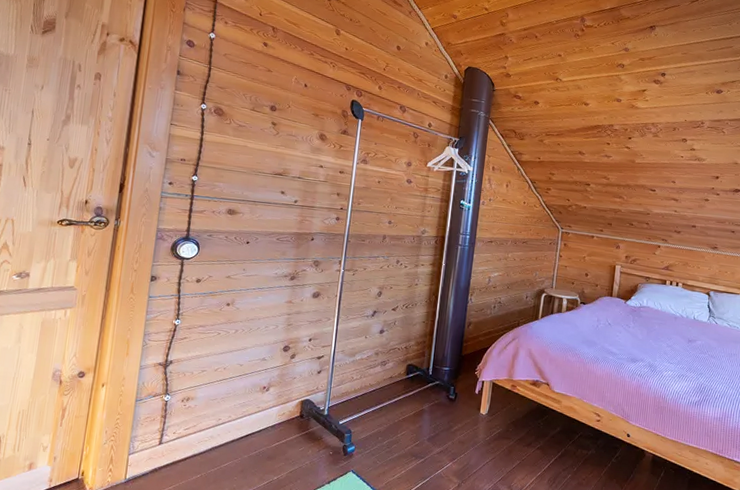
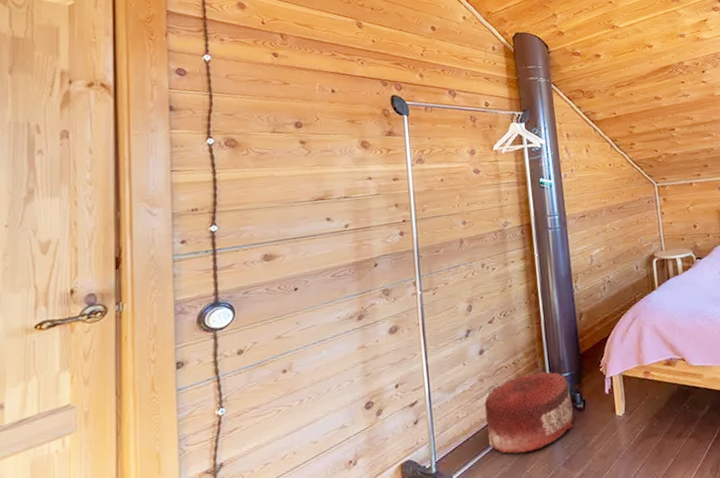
pouf: none [373,358,447,422] -> present [484,370,574,454]

